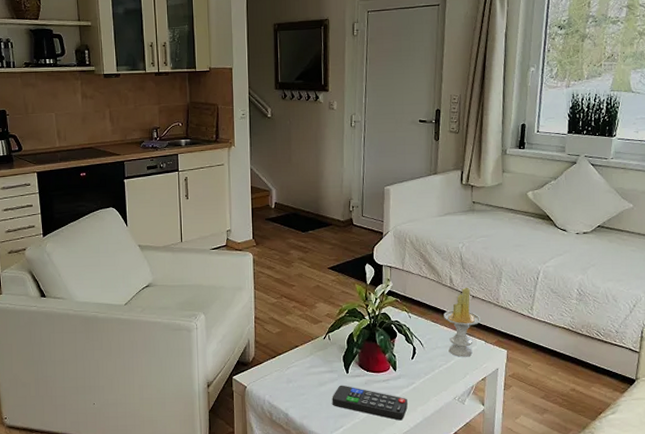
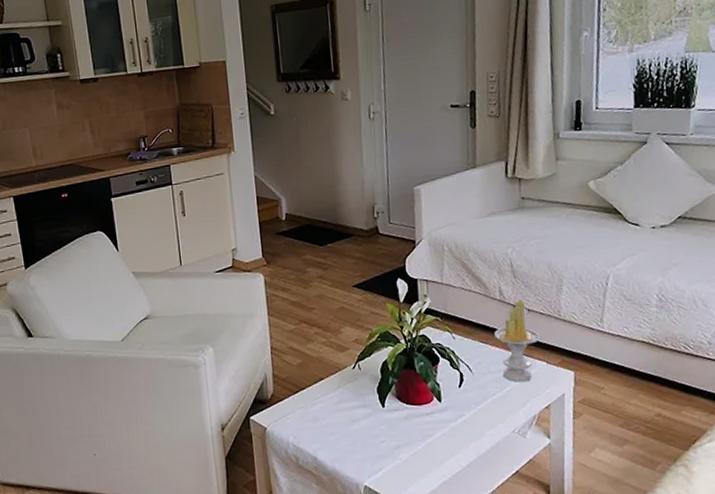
remote control: present [332,385,408,421] -> none [367,421,458,460]

